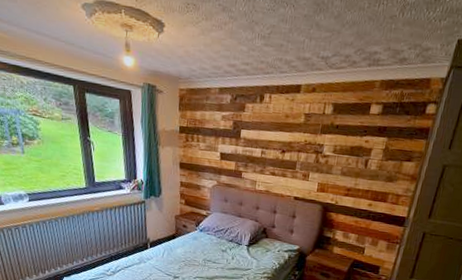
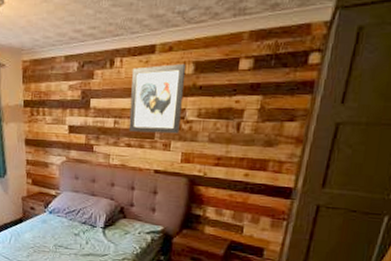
wall art: none [273,104,327,167] -> present [128,63,187,134]

